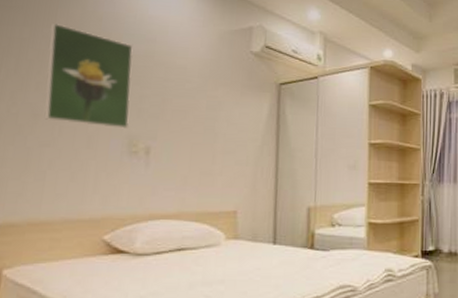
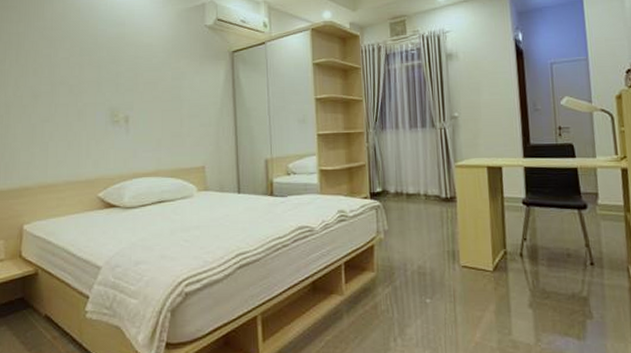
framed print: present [44,22,134,129] -> none [39,16,110,102]

